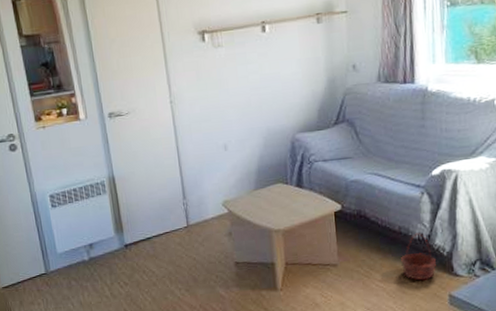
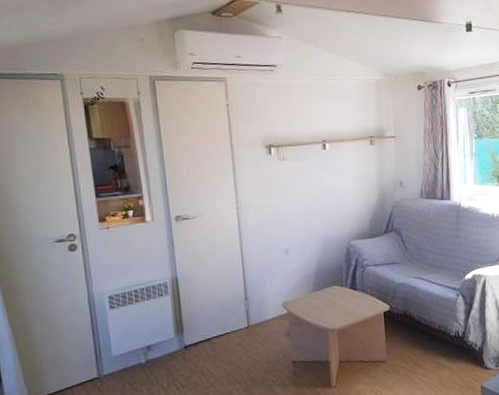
basket: present [401,233,436,281] -> none [441,330,470,374]

